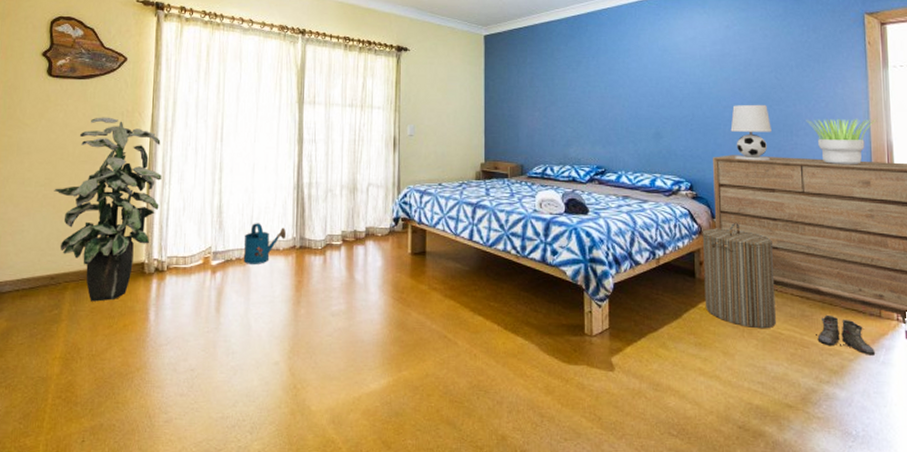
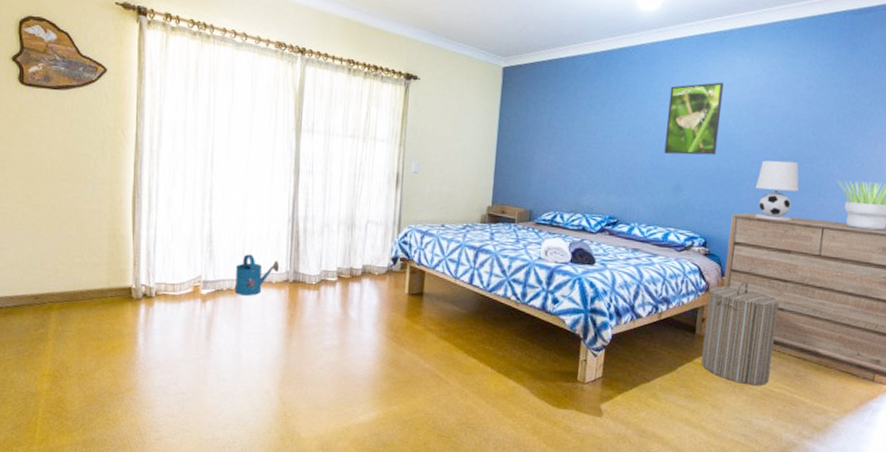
indoor plant: present [54,117,162,302] -> none [33,132,148,323]
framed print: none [638,37,689,104] -> present [664,82,724,155]
boots: present [817,316,876,355] -> none [806,377,862,416]

